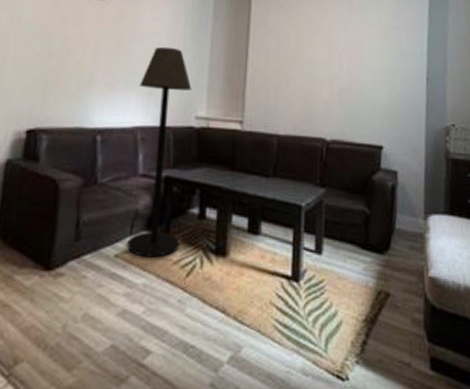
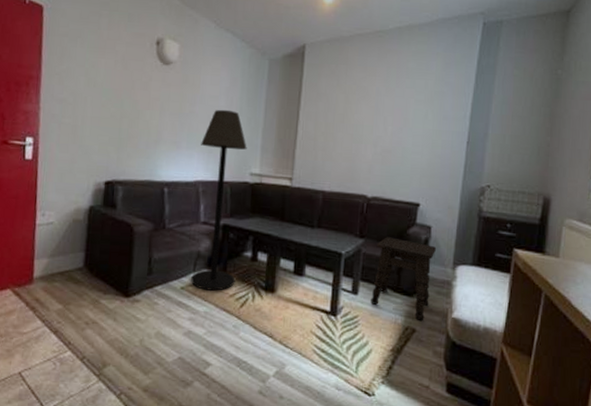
side table: none [337,185,405,282] -> present [370,237,437,321]

